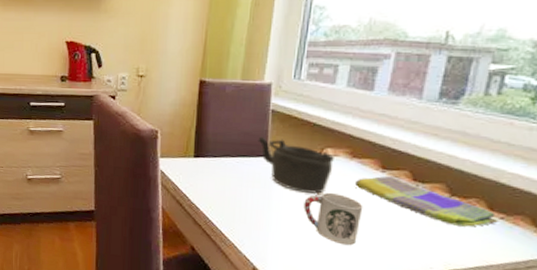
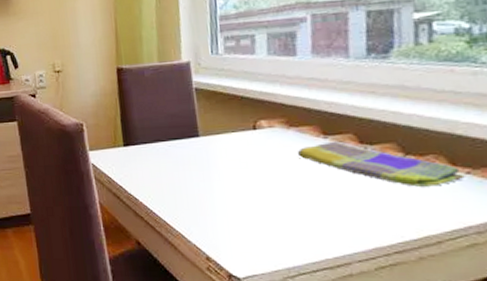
teapot: present [258,136,334,194] -> none [186,116,271,170]
cup: present [303,193,363,245] -> none [247,167,313,220]

